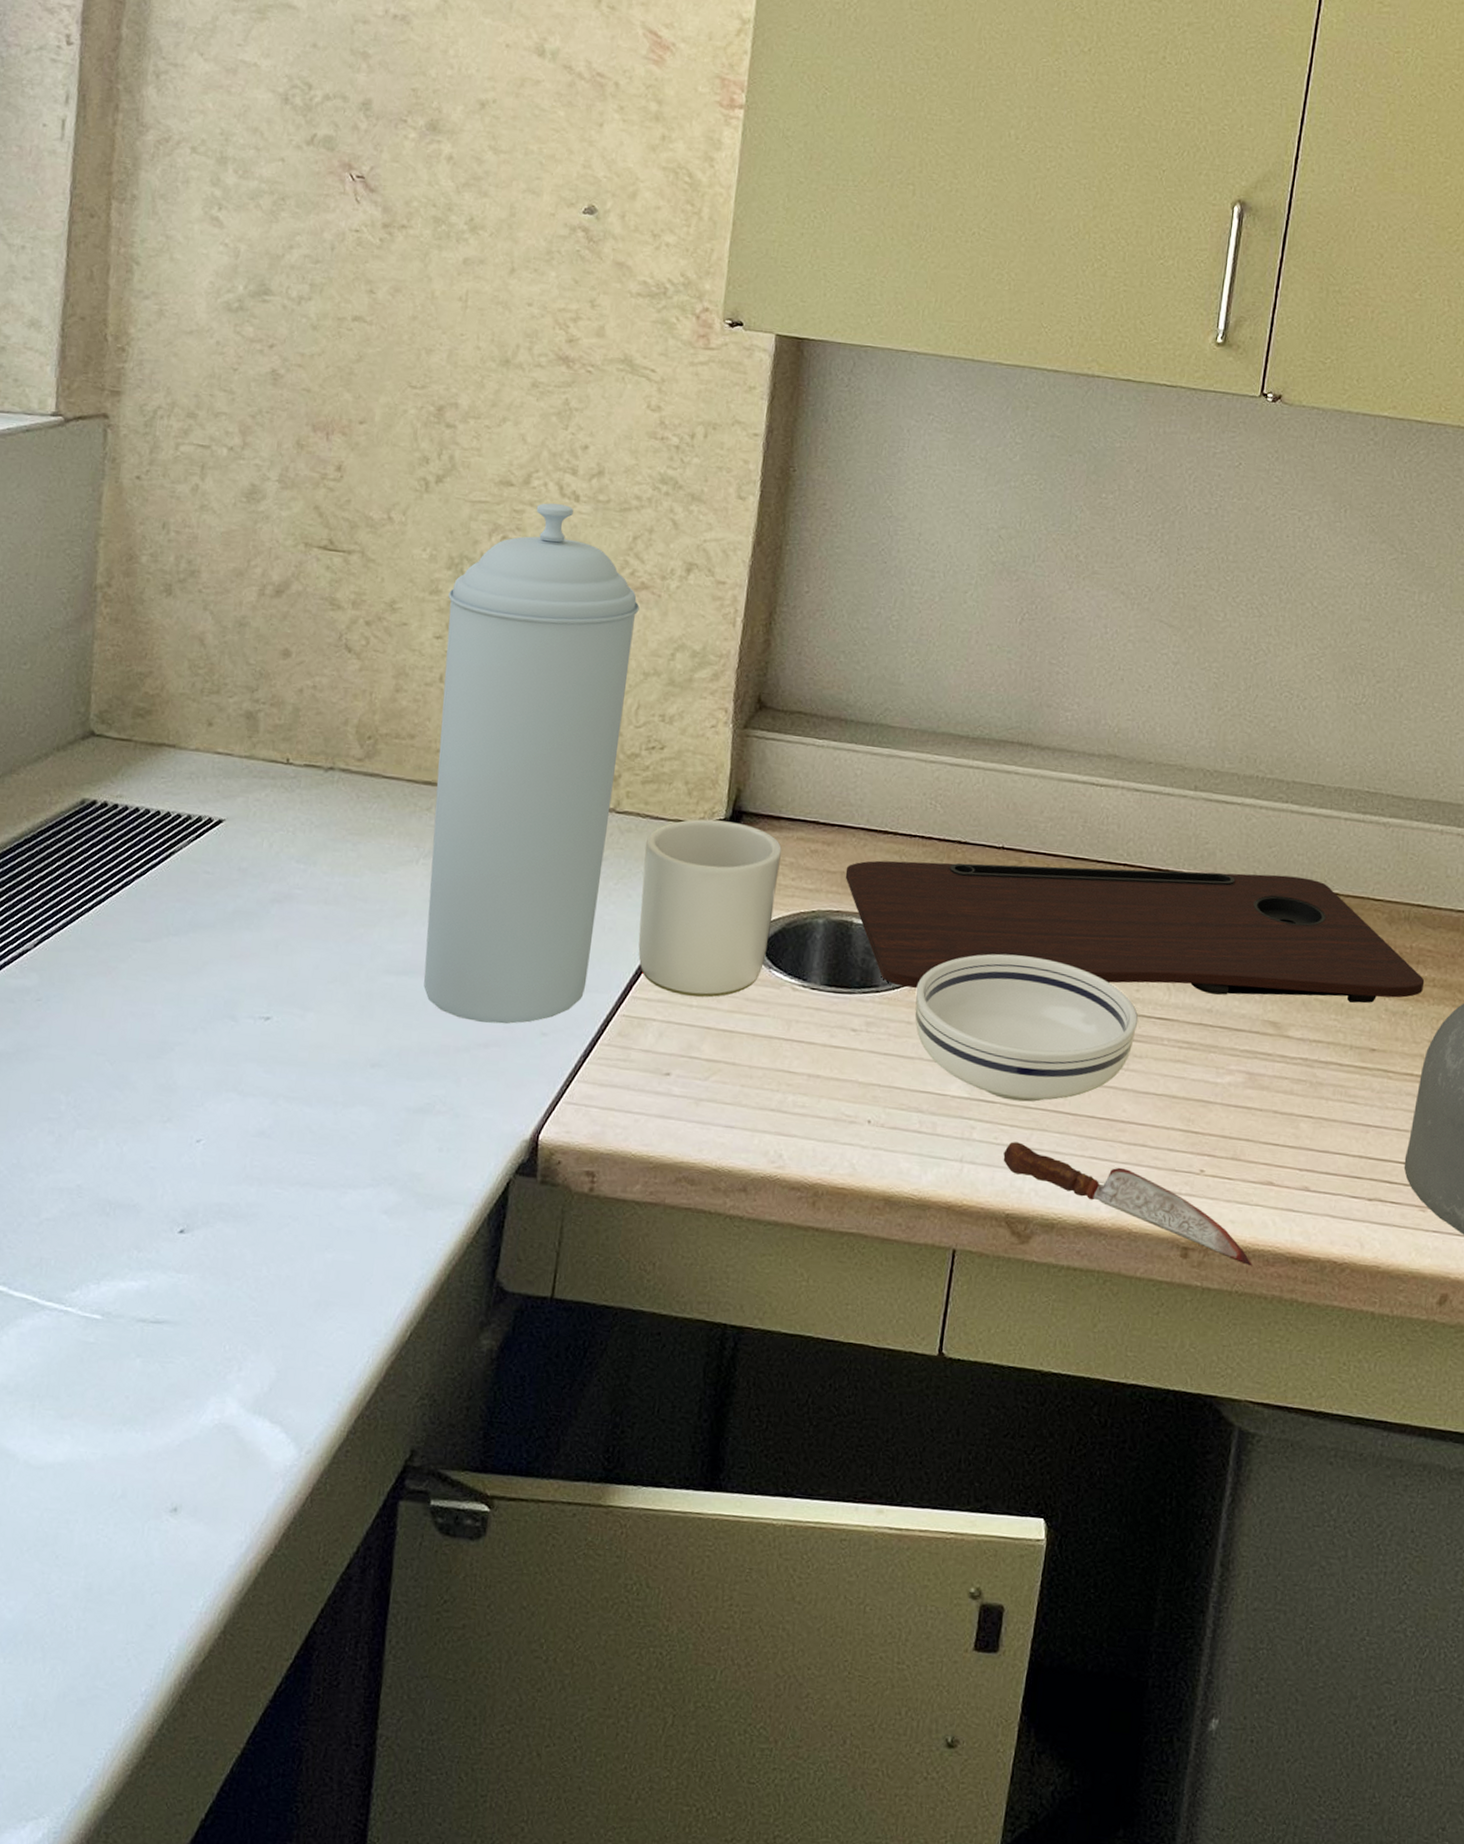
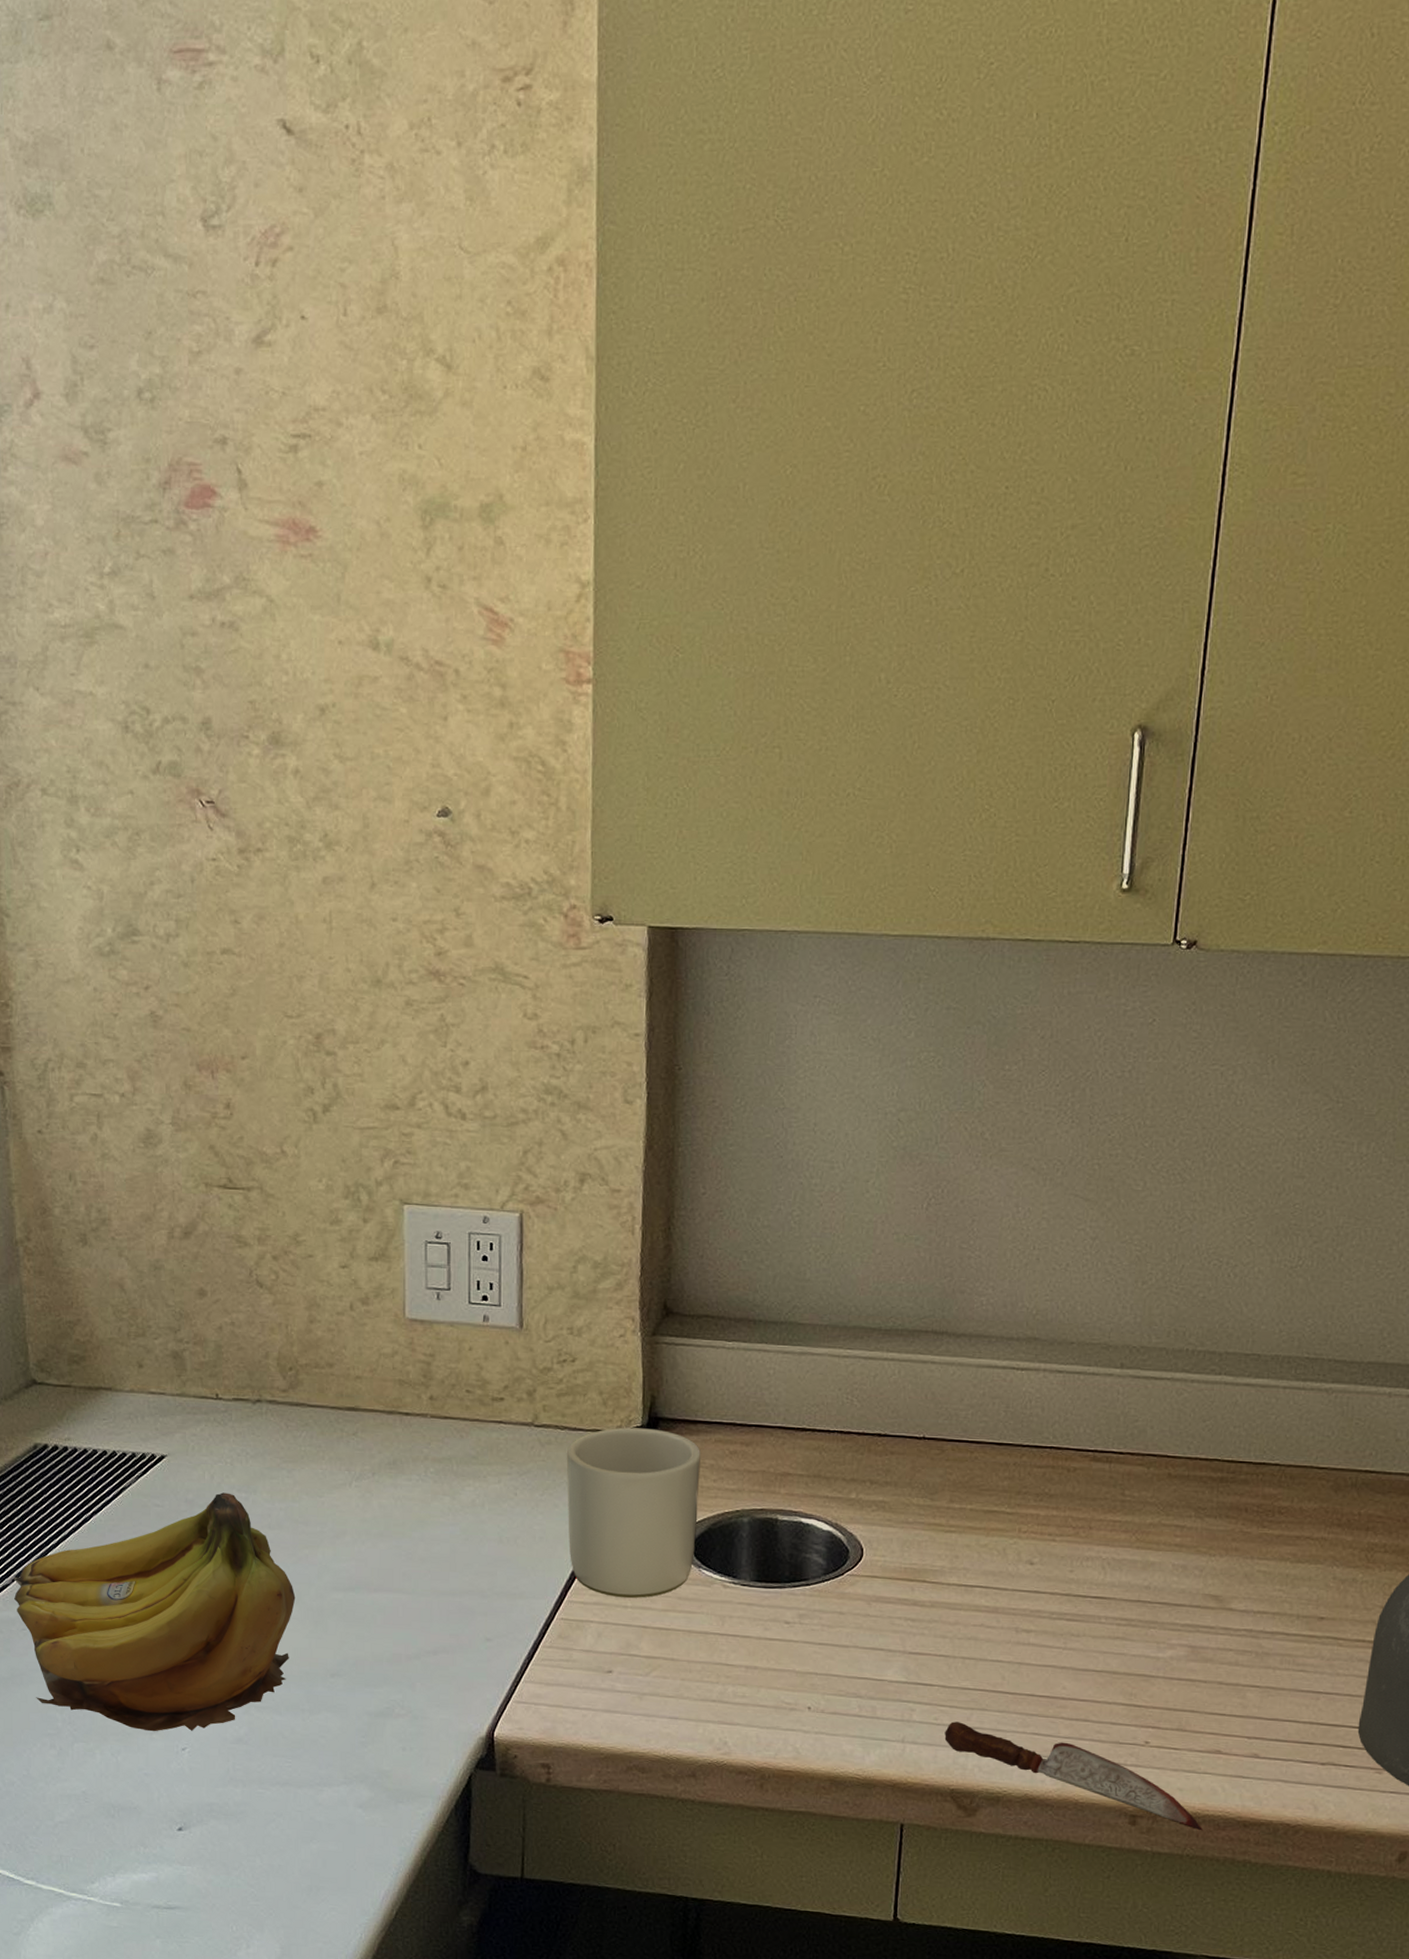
fruit: none [33,862,344,1121] -> present [14,1492,296,1732]
canister: present [423,503,640,1024] -> none [349,1124,537,1632]
cutting board: present [845,860,1425,1003] -> none [766,1448,1375,1579]
bowl: present [914,953,1139,1102] -> none [846,1542,1074,1684]

